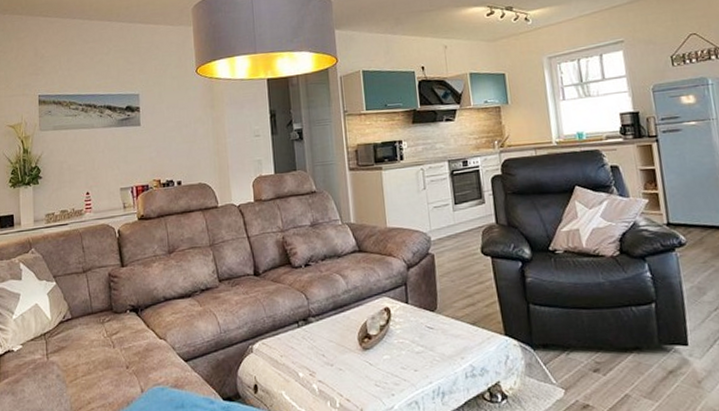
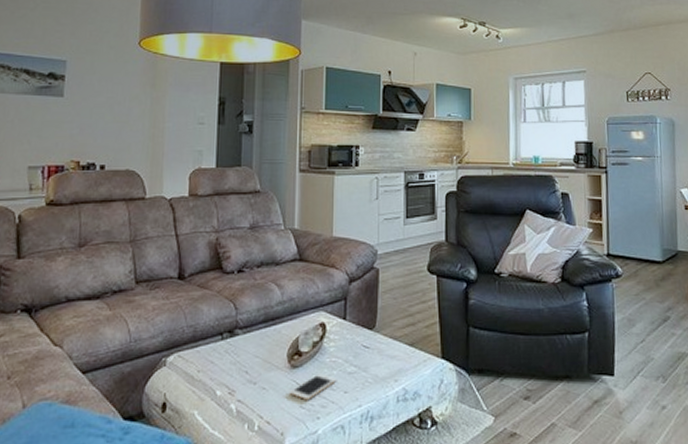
cell phone: none [364,354,407,378] -> present [290,373,337,400]

